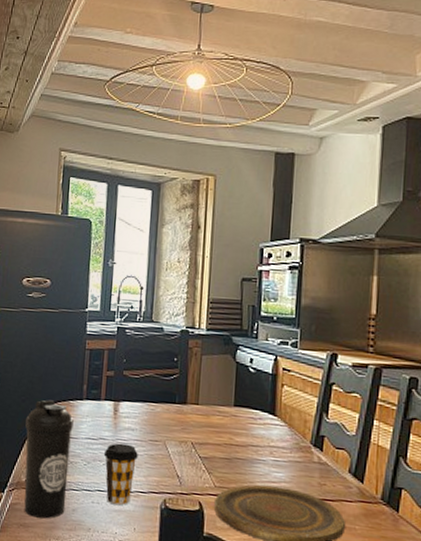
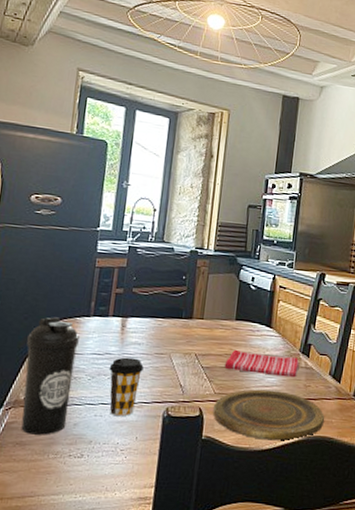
dish towel: none [224,438,312,474] -> present [224,349,300,378]

